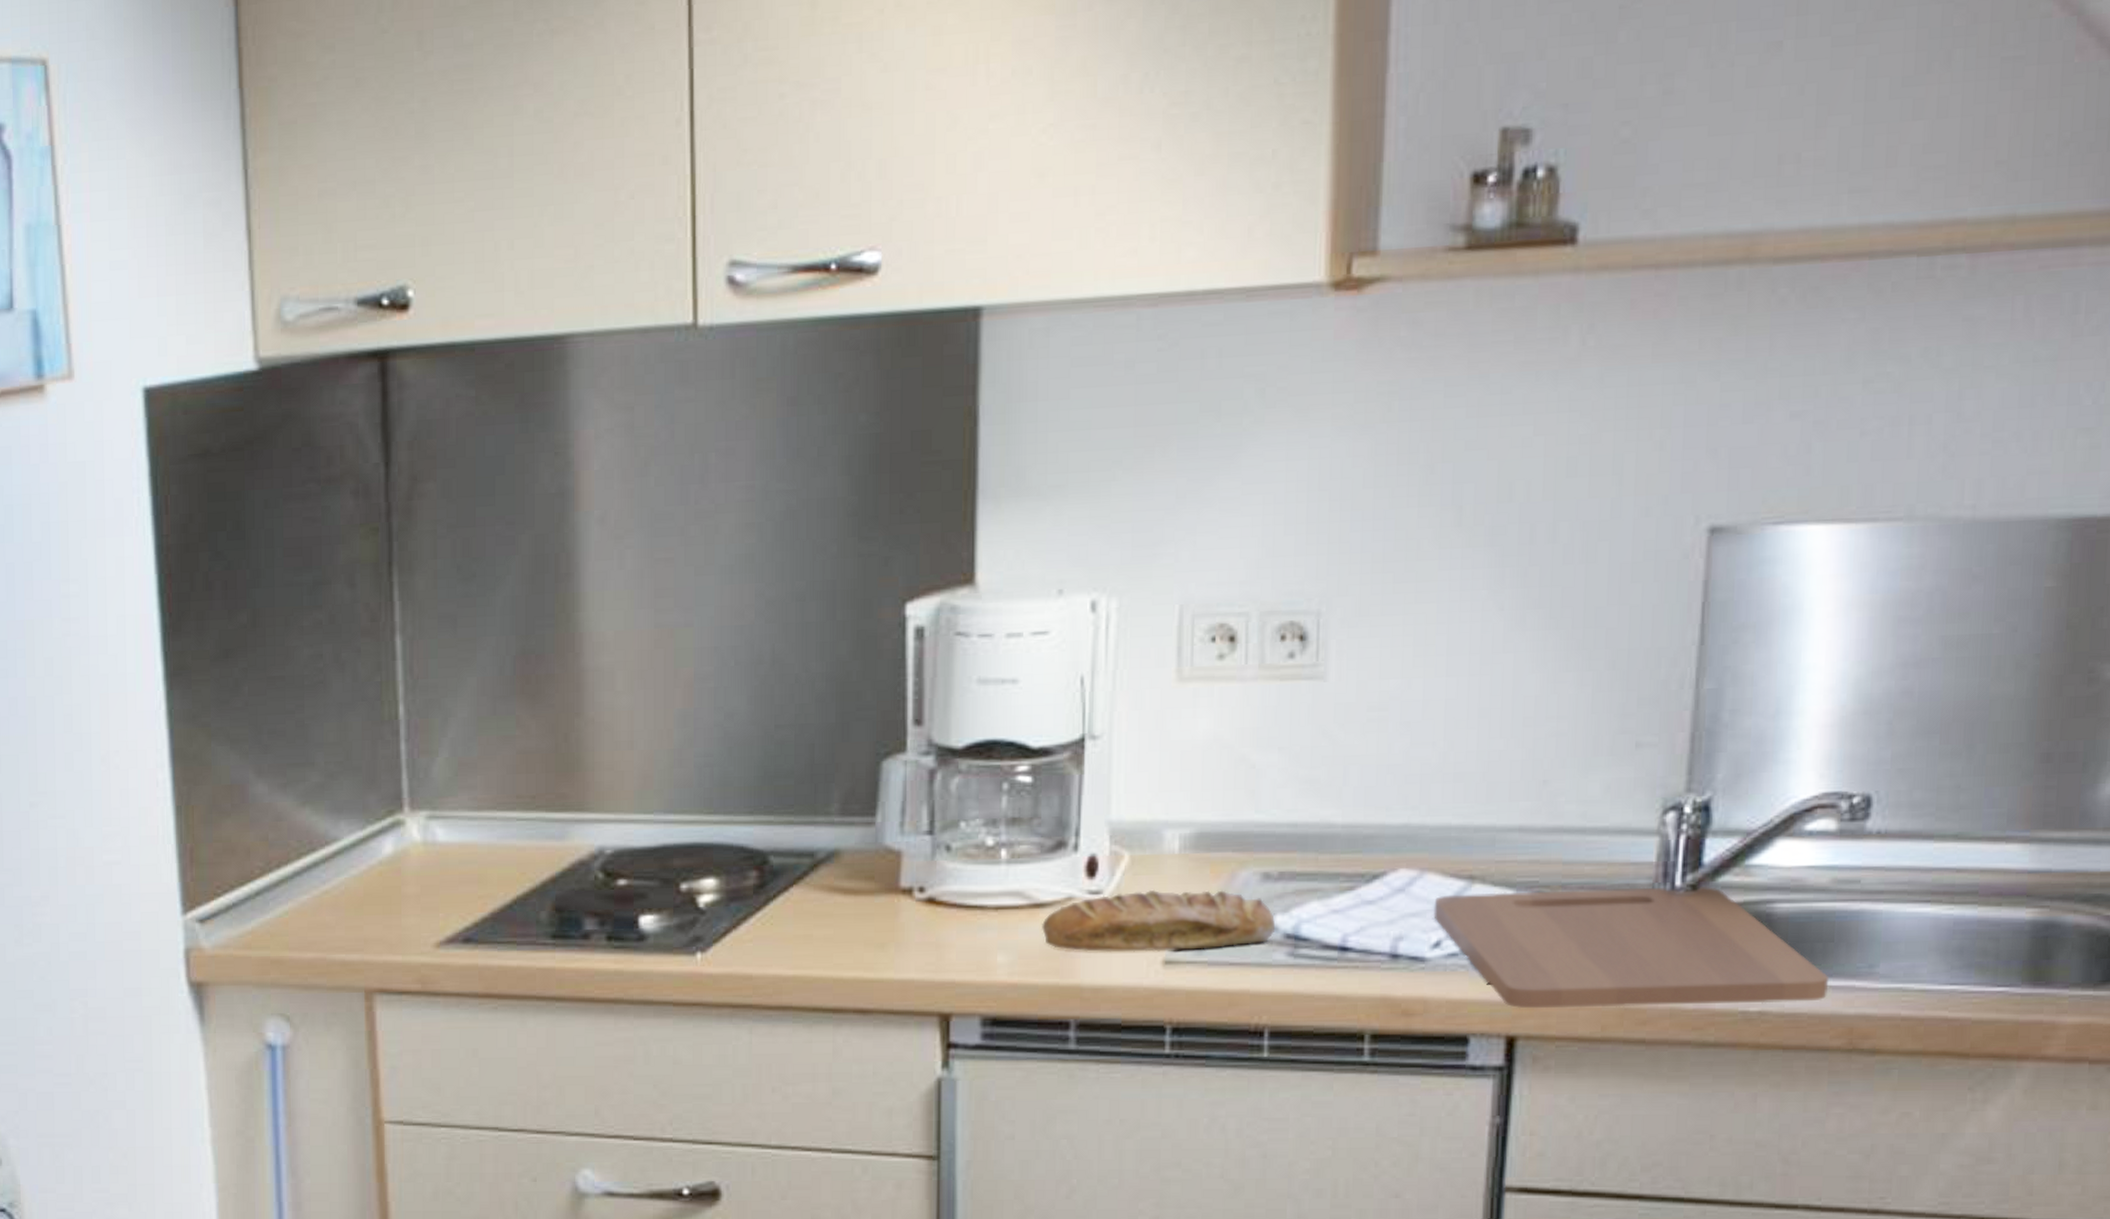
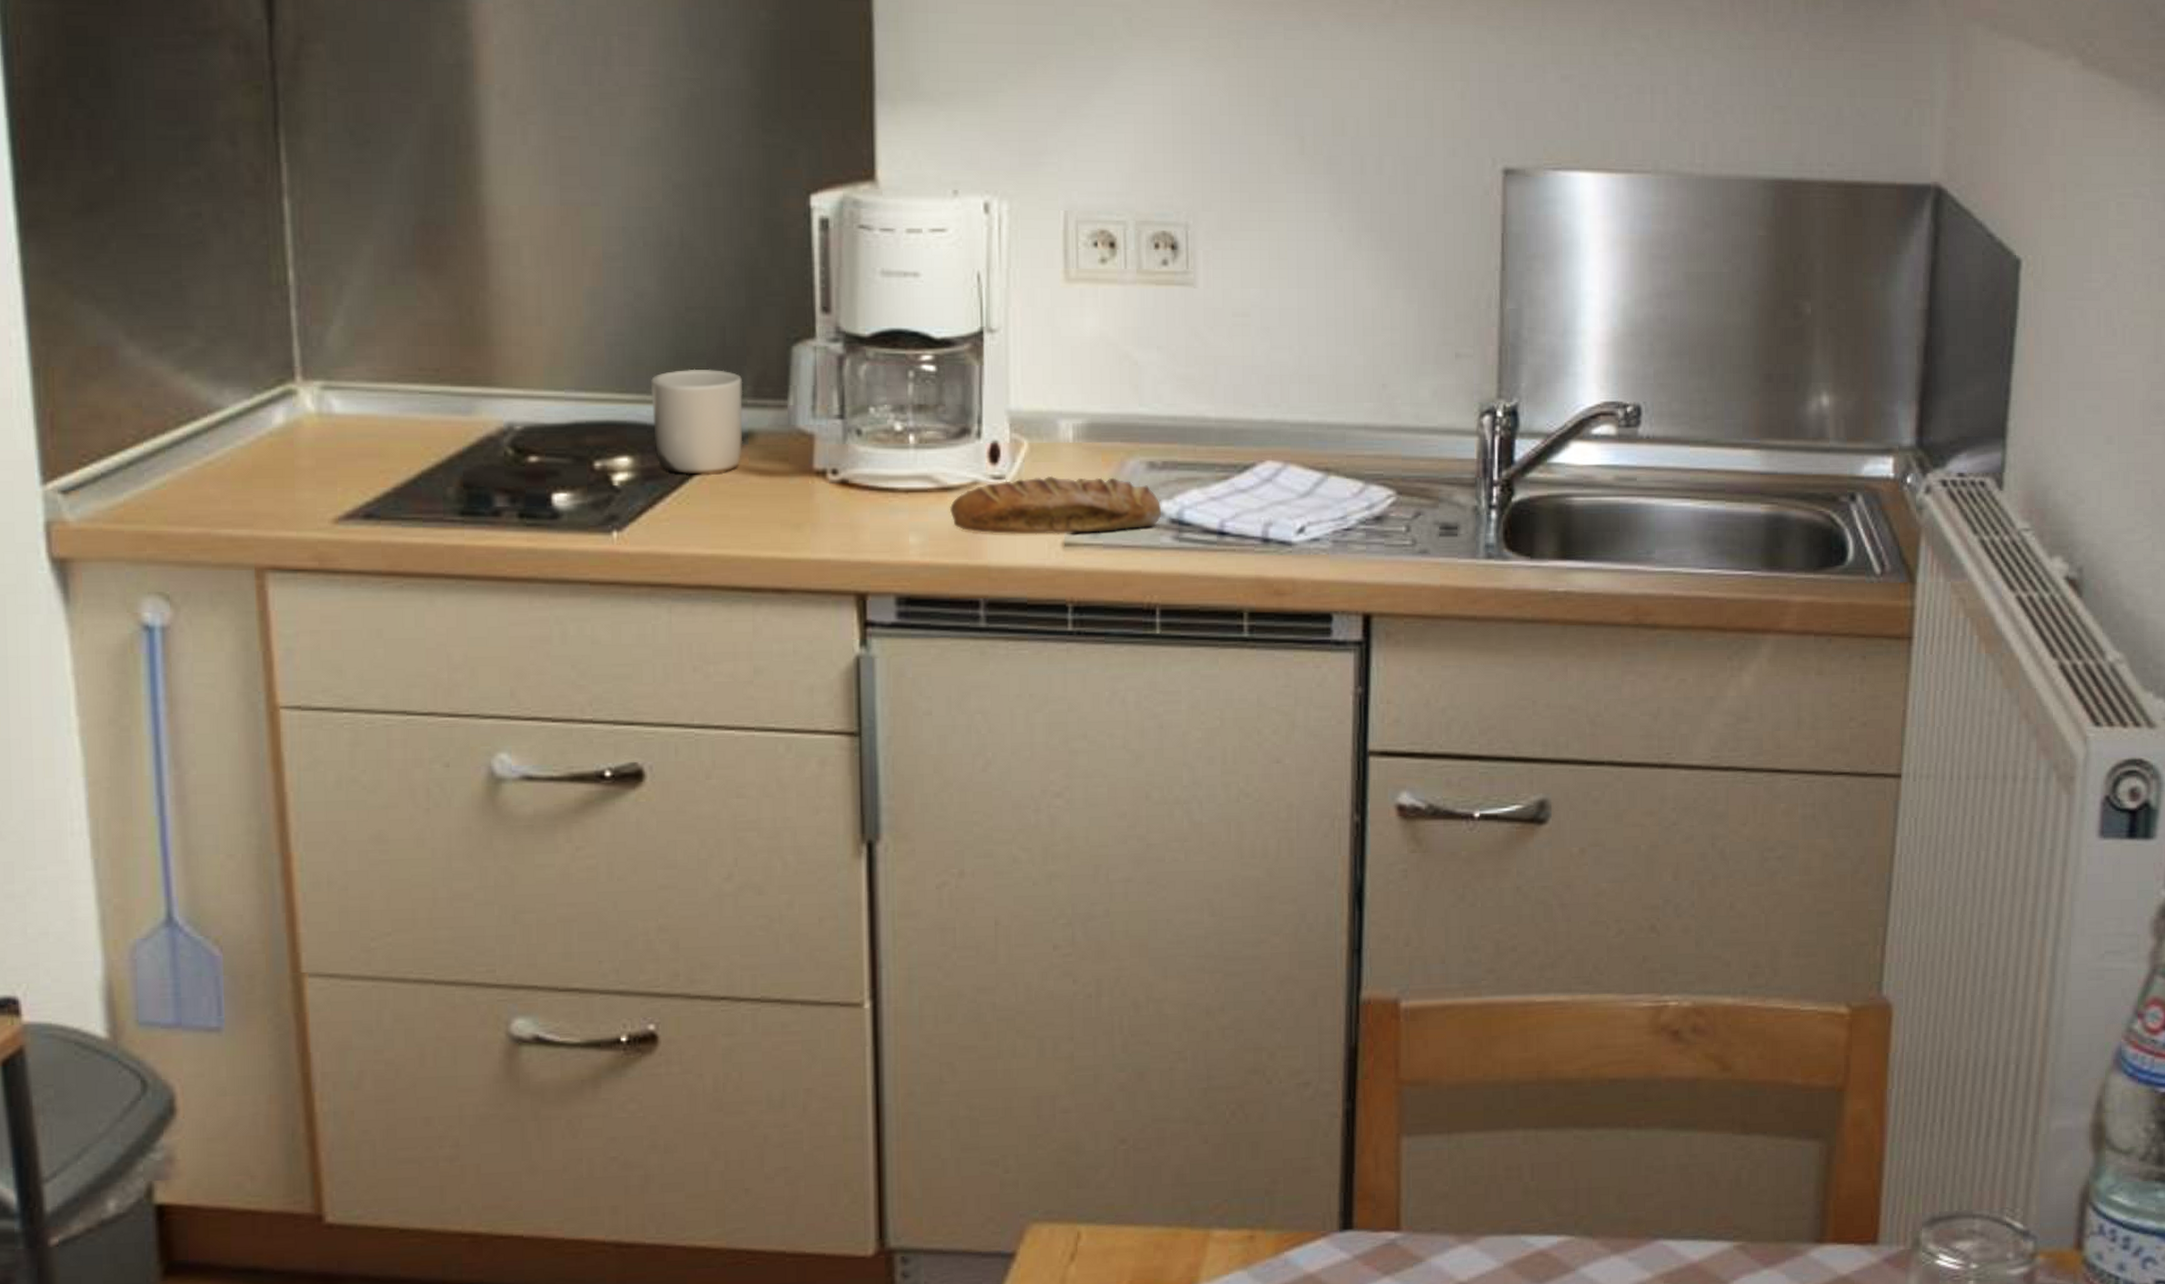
mug: none [737,787,831,895] -> present [650,368,744,475]
cutting board: present [1433,886,1828,1009] -> none [1297,481,1617,589]

